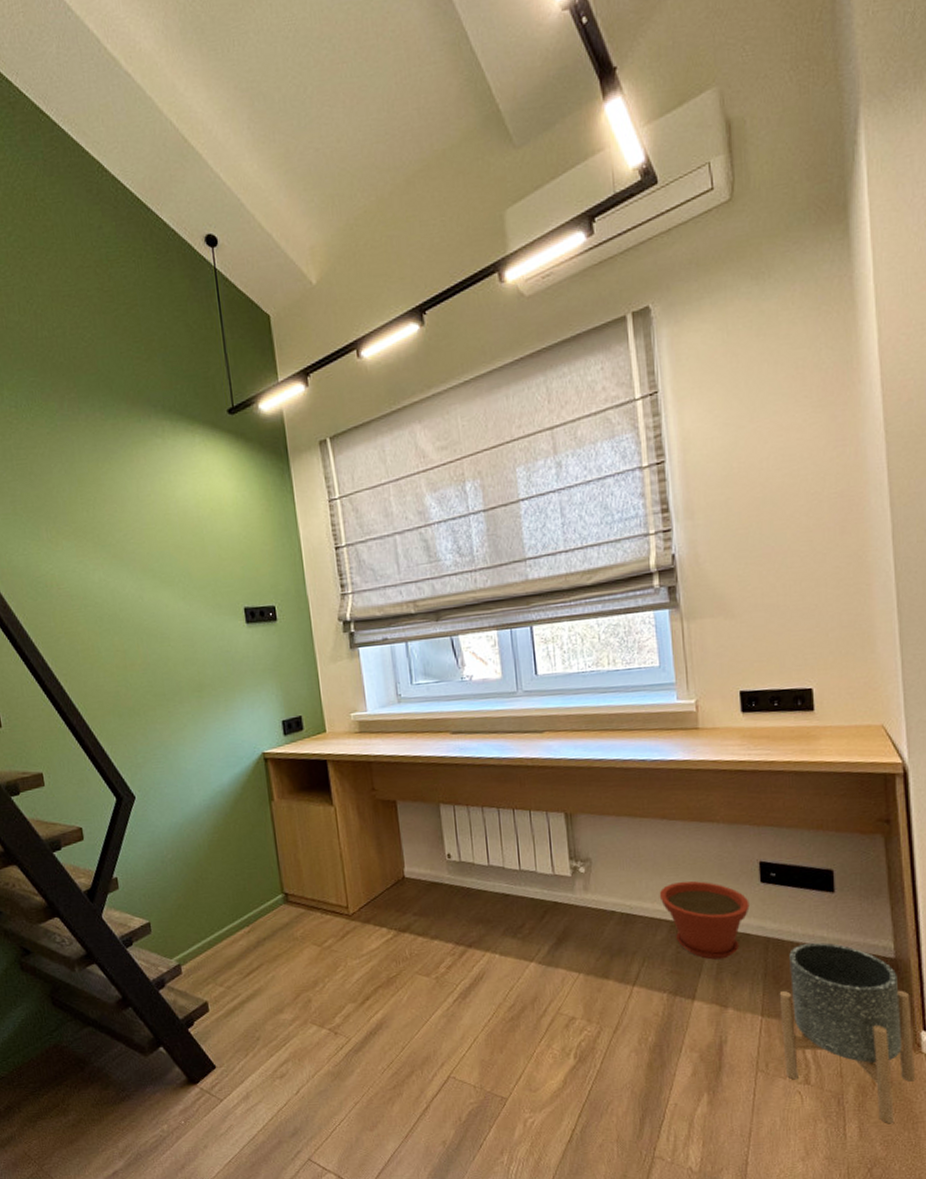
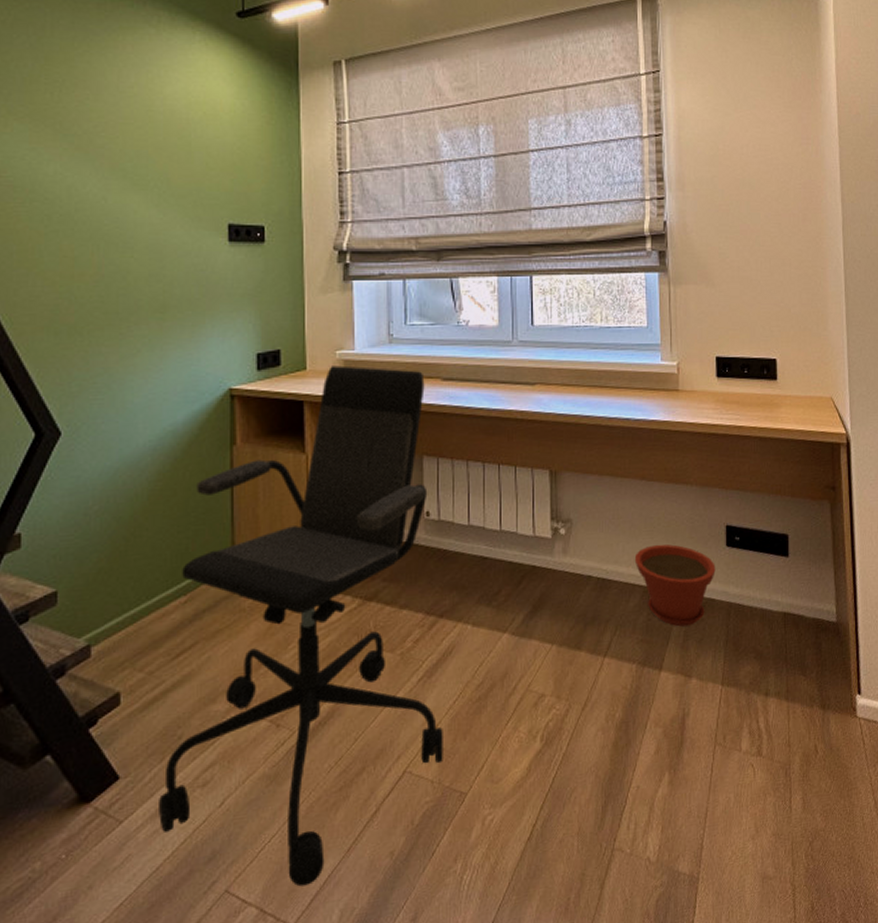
office chair: none [243,726,483,1162] -> present [159,365,443,887]
planter: present [779,942,915,1123] -> none [738,607,850,792]

